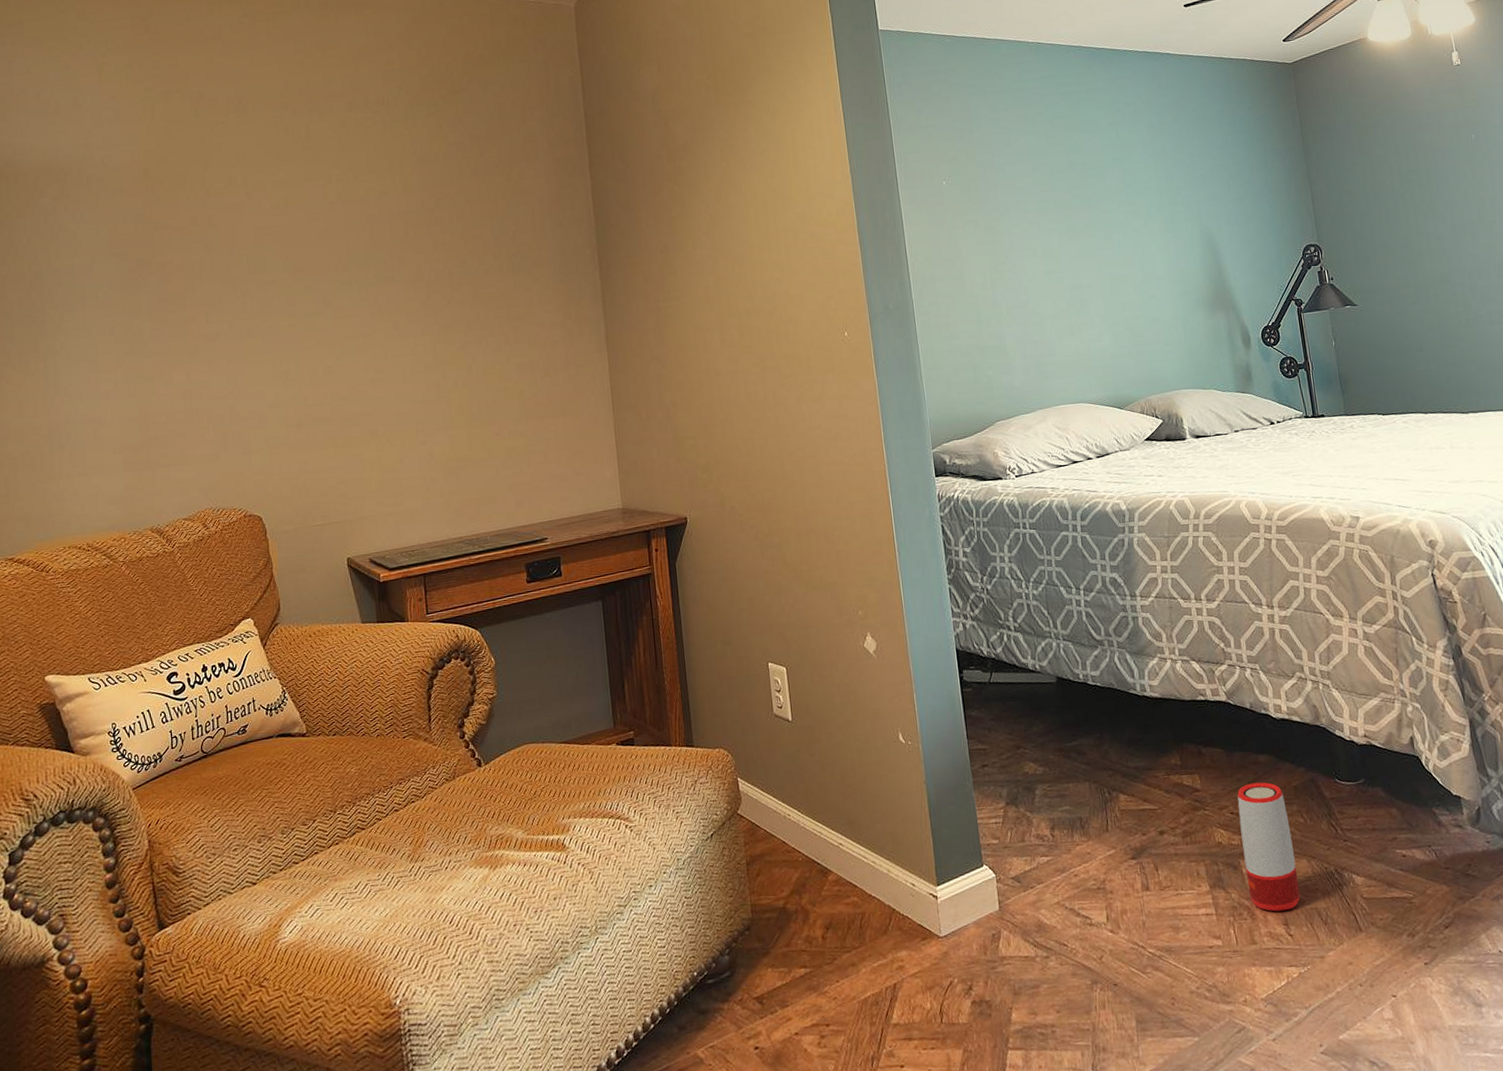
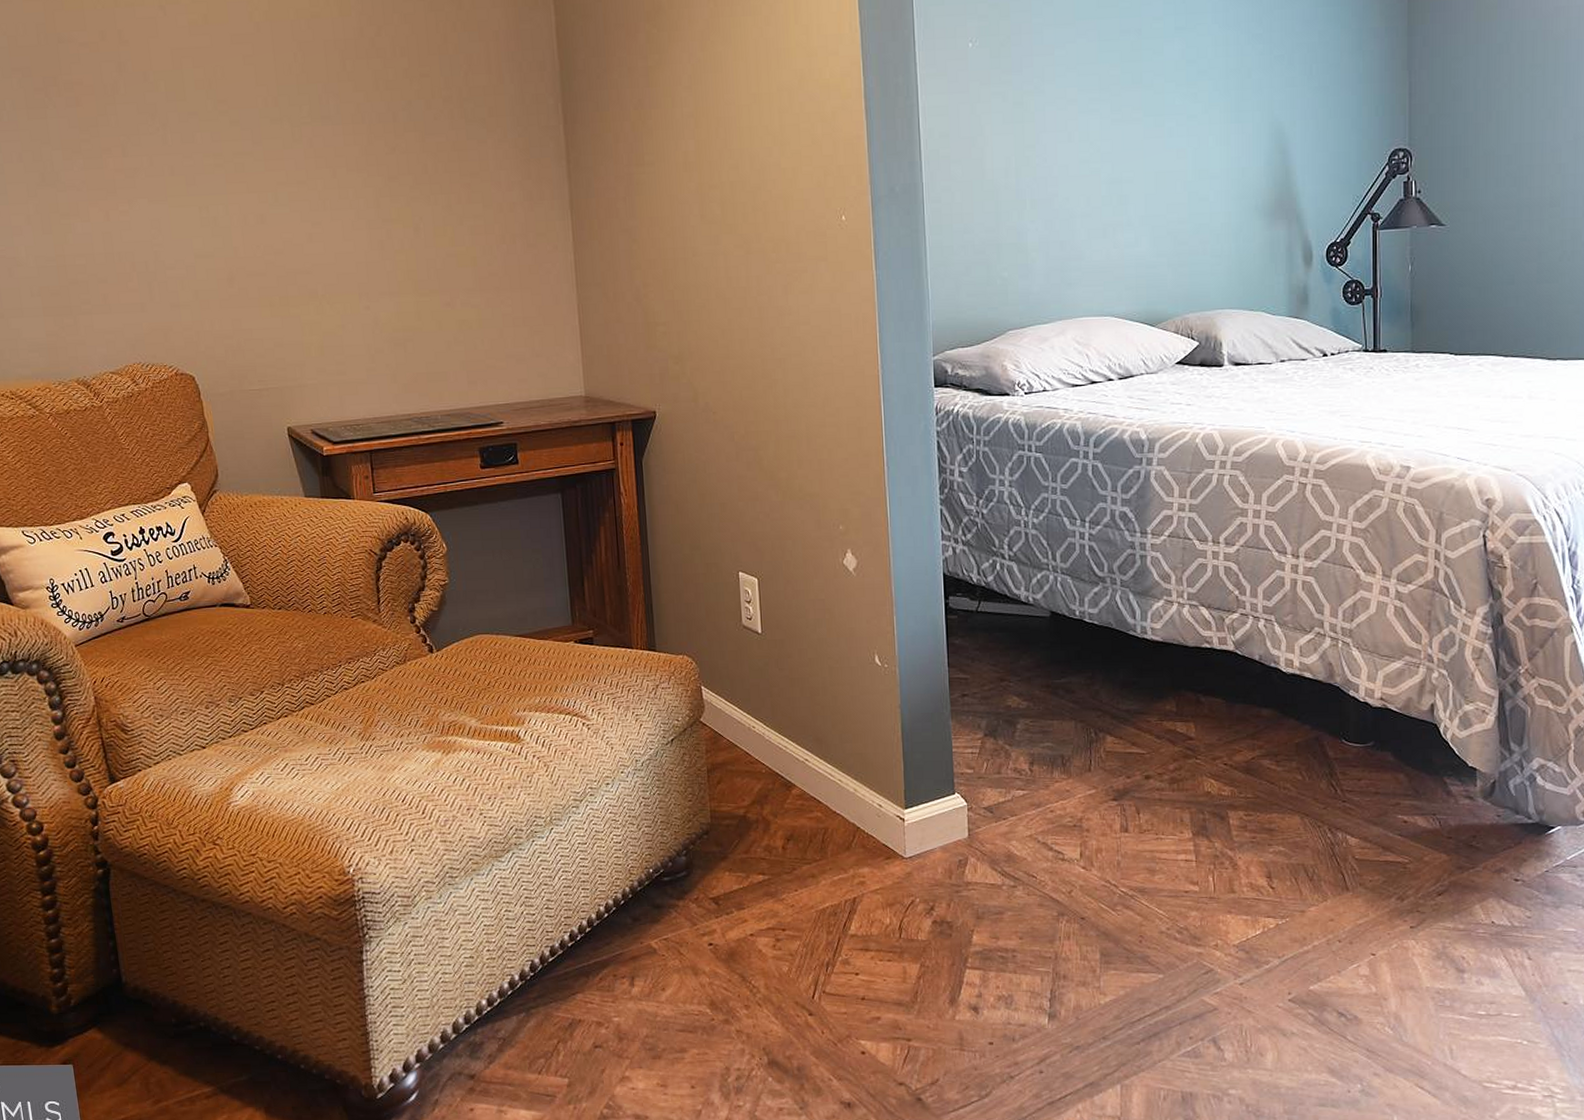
speaker: present [1237,782,1301,912] -> none [1232,736,1288,864]

